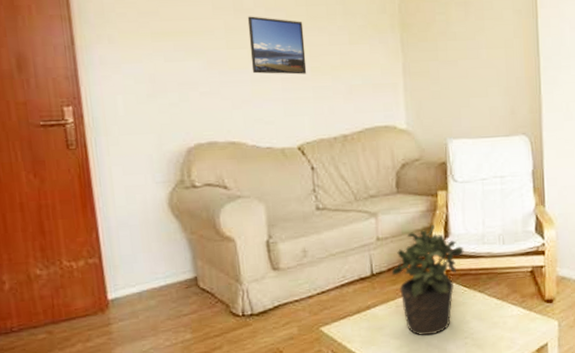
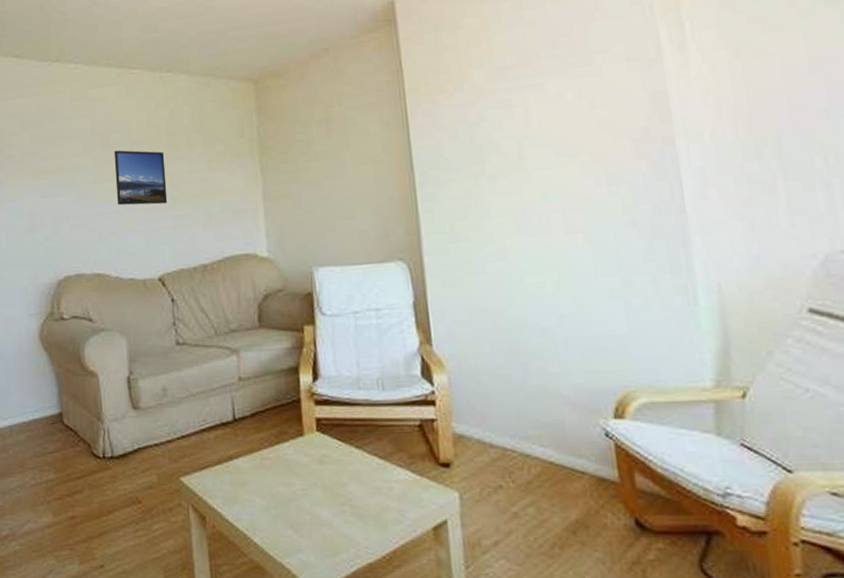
potted plant: present [391,225,464,336] -> none [255,364,337,497]

